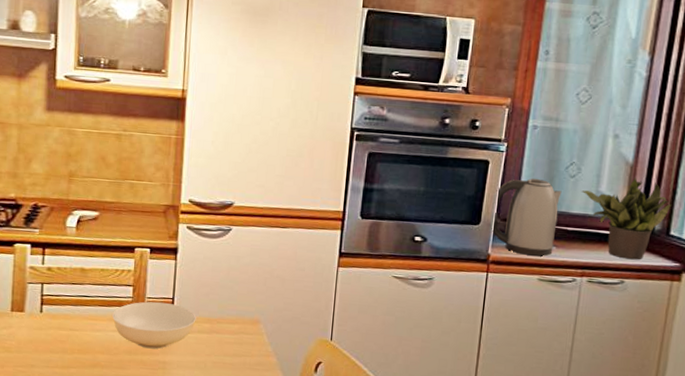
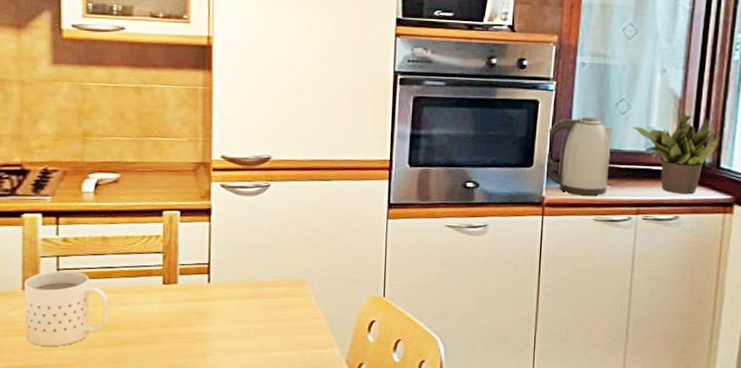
mug: none [12,296,85,365] -> present [24,270,109,347]
bowl: present [111,301,196,349] -> none [140,268,236,320]

